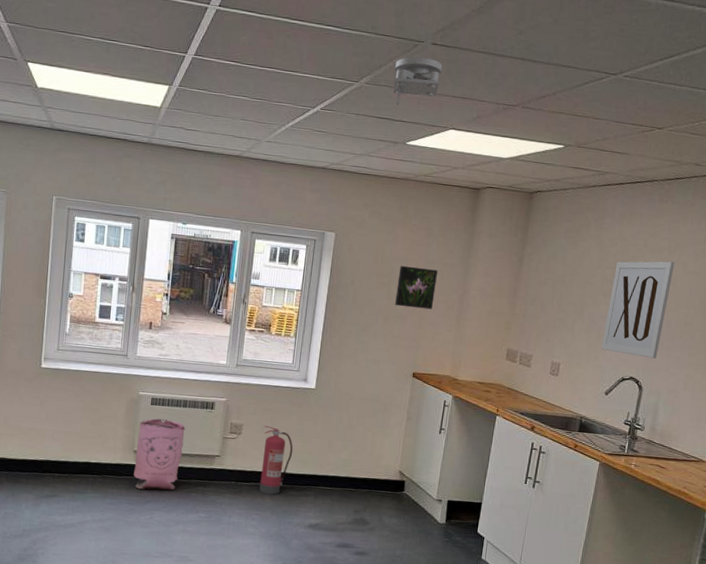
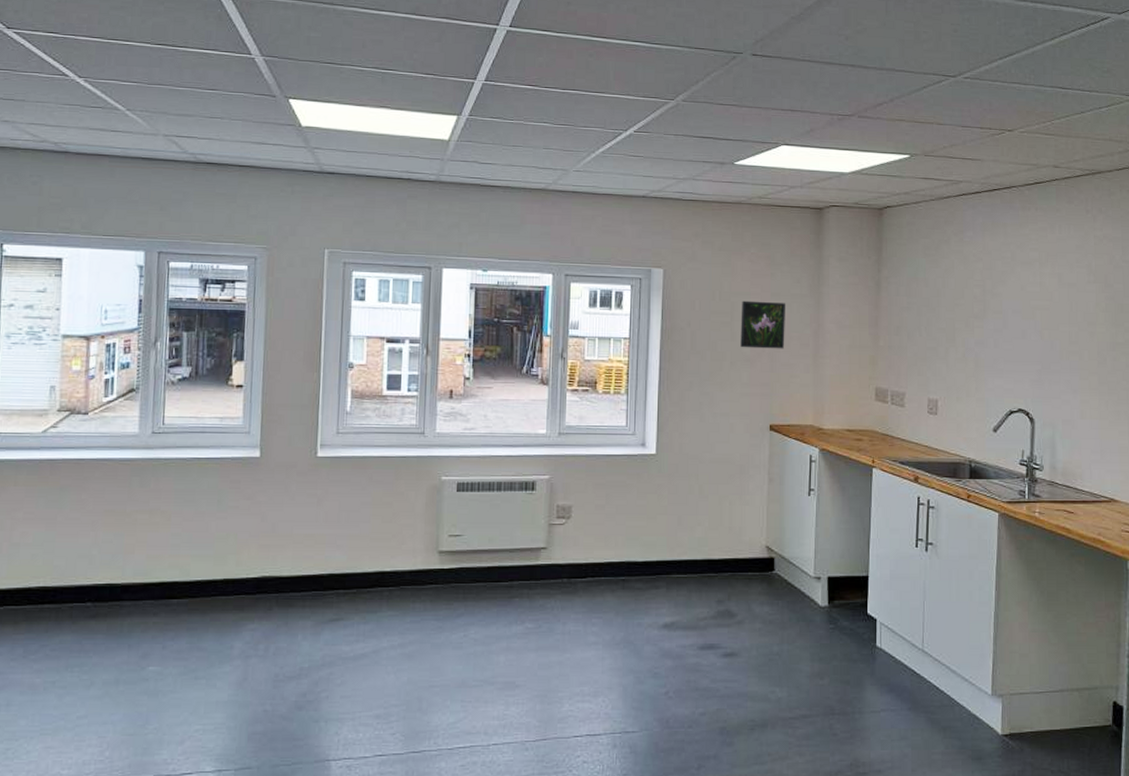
bag: present [133,418,185,490] -> none [440,508,501,600]
fire extinguisher: present [259,425,293,495] -> none [597,504,636,591]
smoke detector: present [393,56,442,106] -> none [713,69,766,123]
wall art: present [601,261,675,359] -> none [981,274,1049,385]

